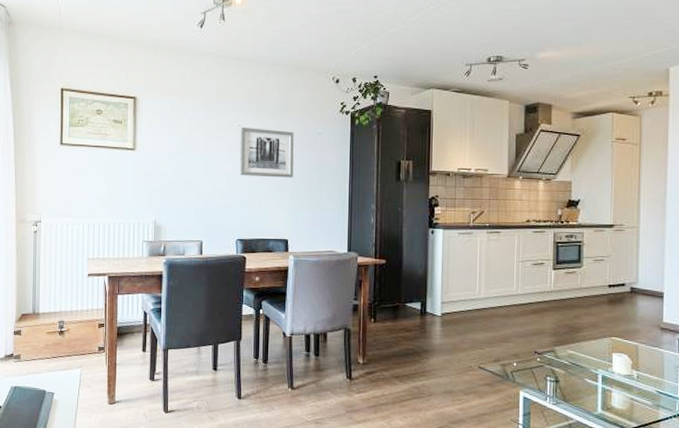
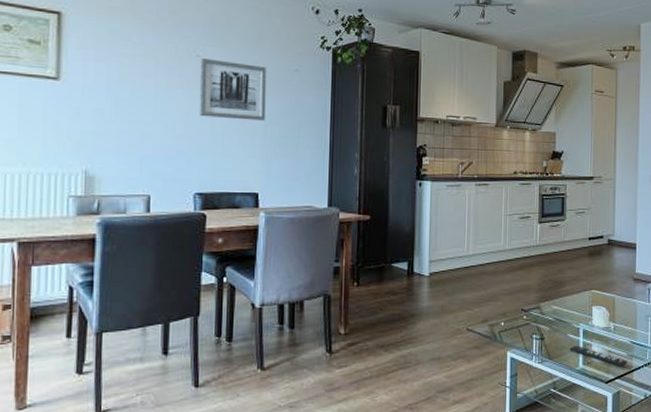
remote control: none [587,390,653,416] -> present [570,345,627,367]

